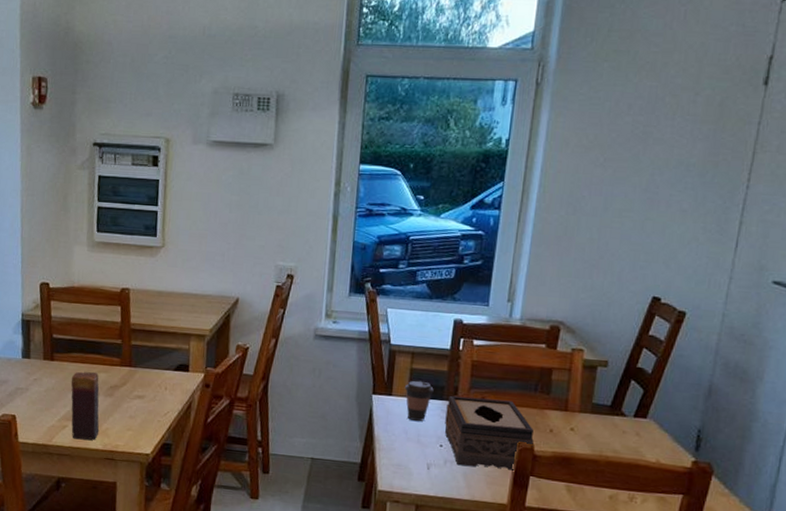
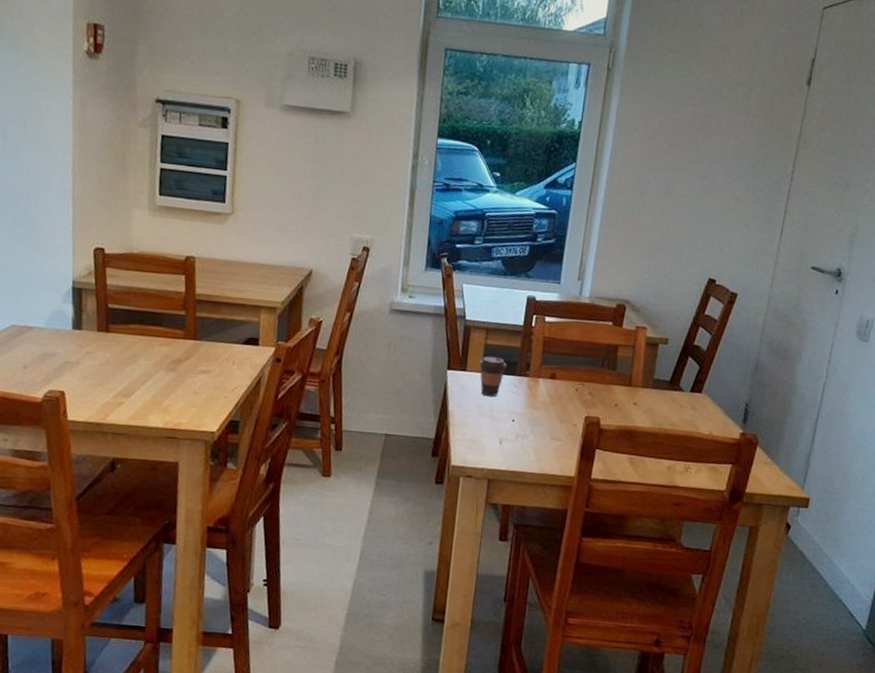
candle: present [70,371,100,440] -> none [128,344,161,418]
tissue box: present [444,395,534,471] -> none [516,371,600,444]

